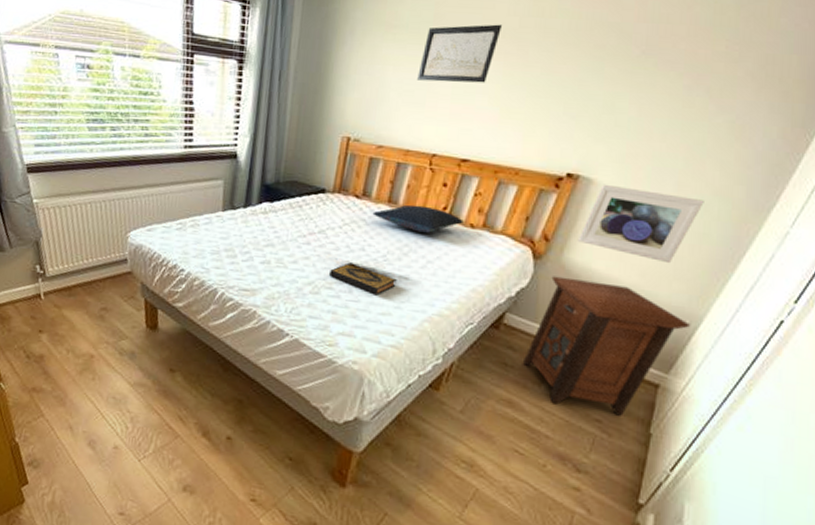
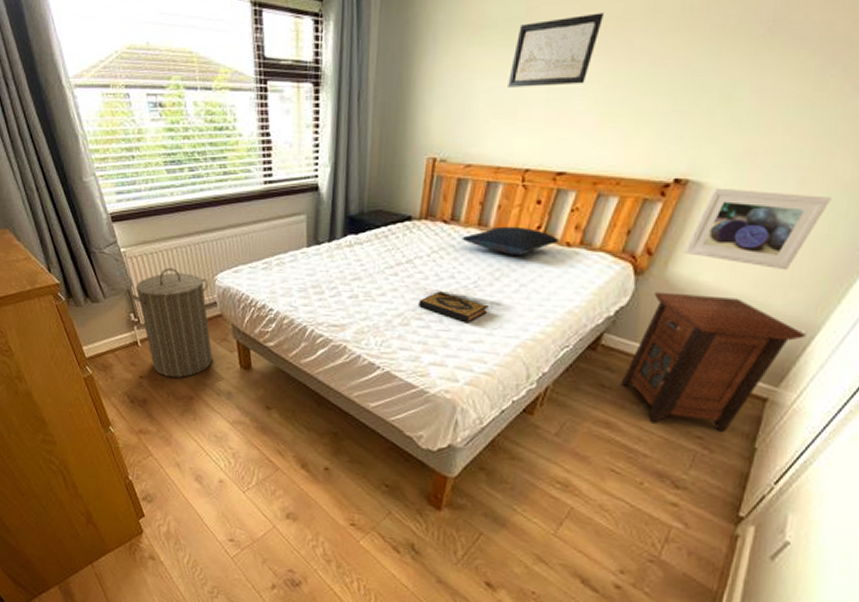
laundry hamper: none [38,222,121,334] -> present [130,268,213,378]

